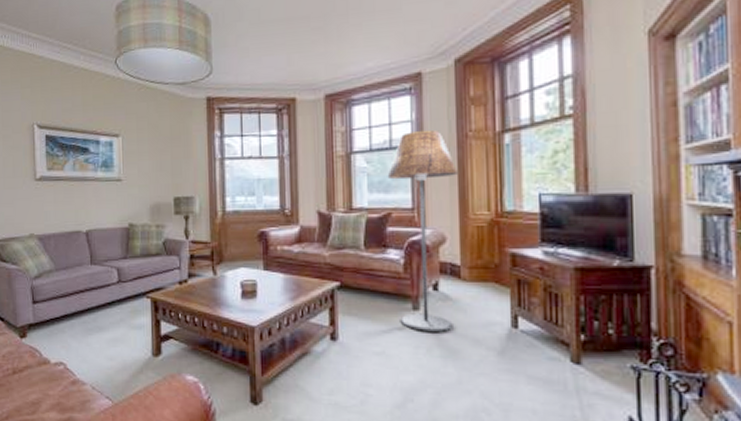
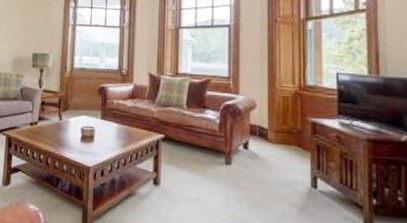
floor lamp: present [387,129,458,332] -> none [208,13,268,186]

